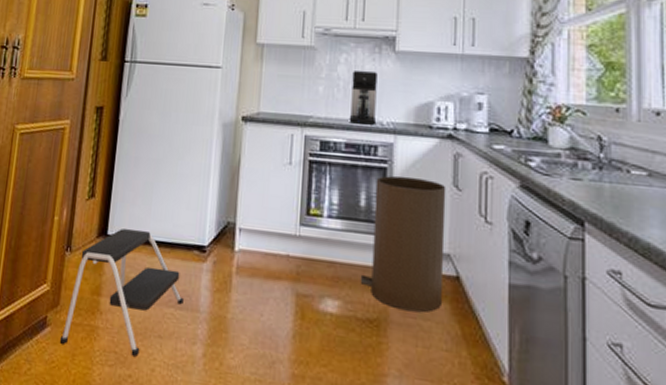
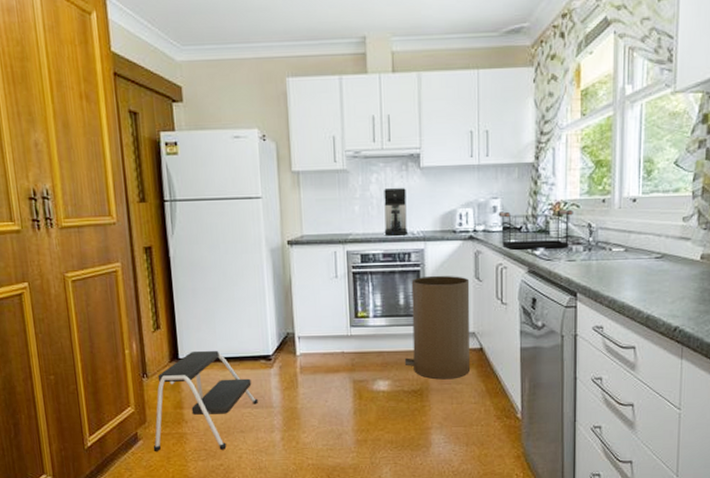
dish rack: none [484,109,578,163] -> present [498,209,573,250]

